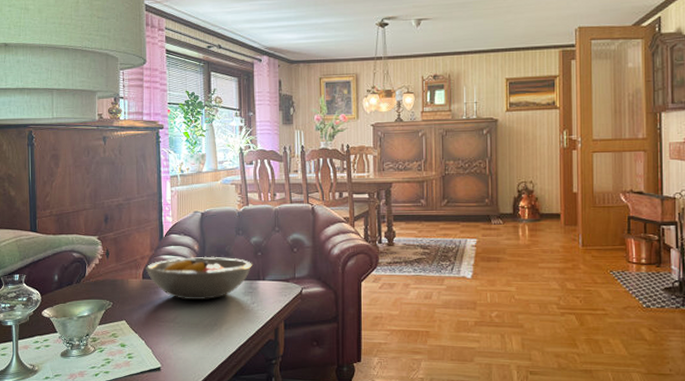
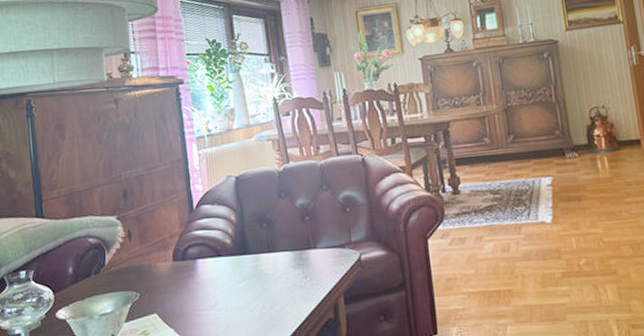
fruit bowl: present [146,256,252,301] -> none [176,226,300,281]

